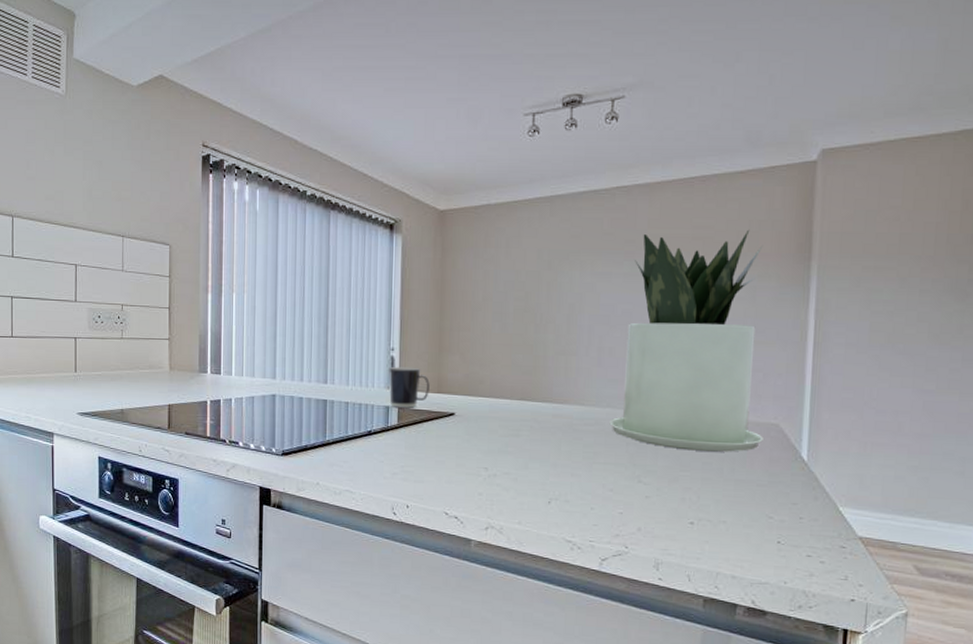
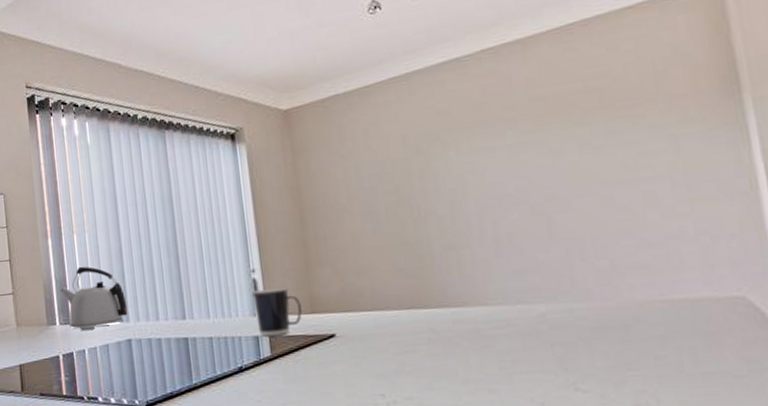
kettle: none [214,323,276,381] -> present [60,266,128,330]
planter: present [609,229,763,452] -> none [519,69,729,344]

